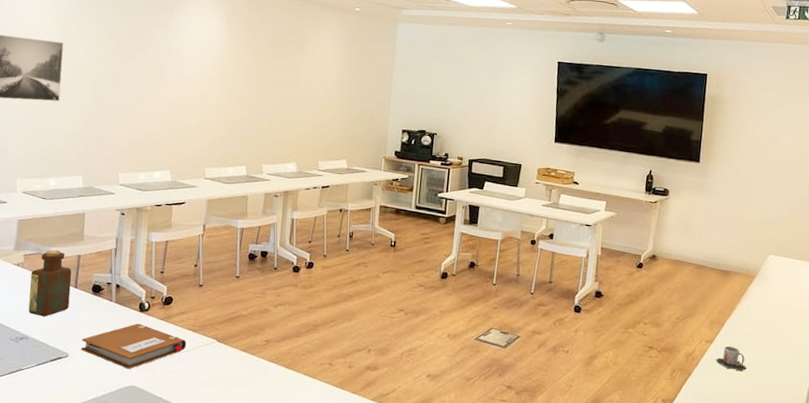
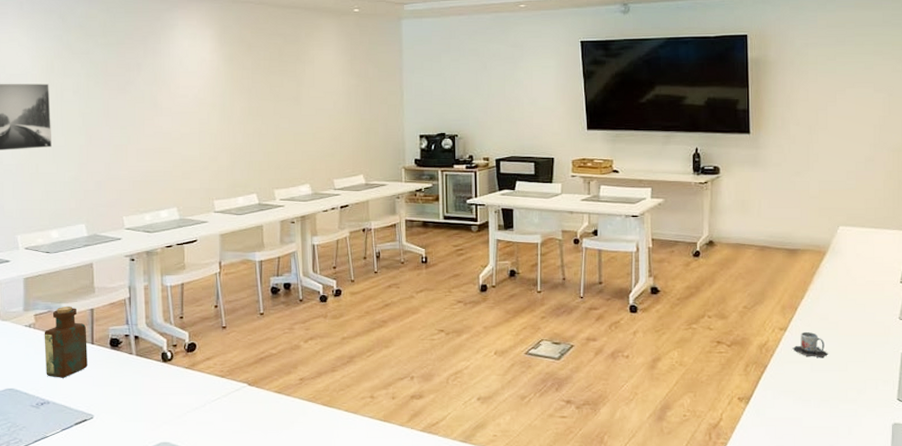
notebook: present [81,323,187,370] -> none [105,375,216,425]

